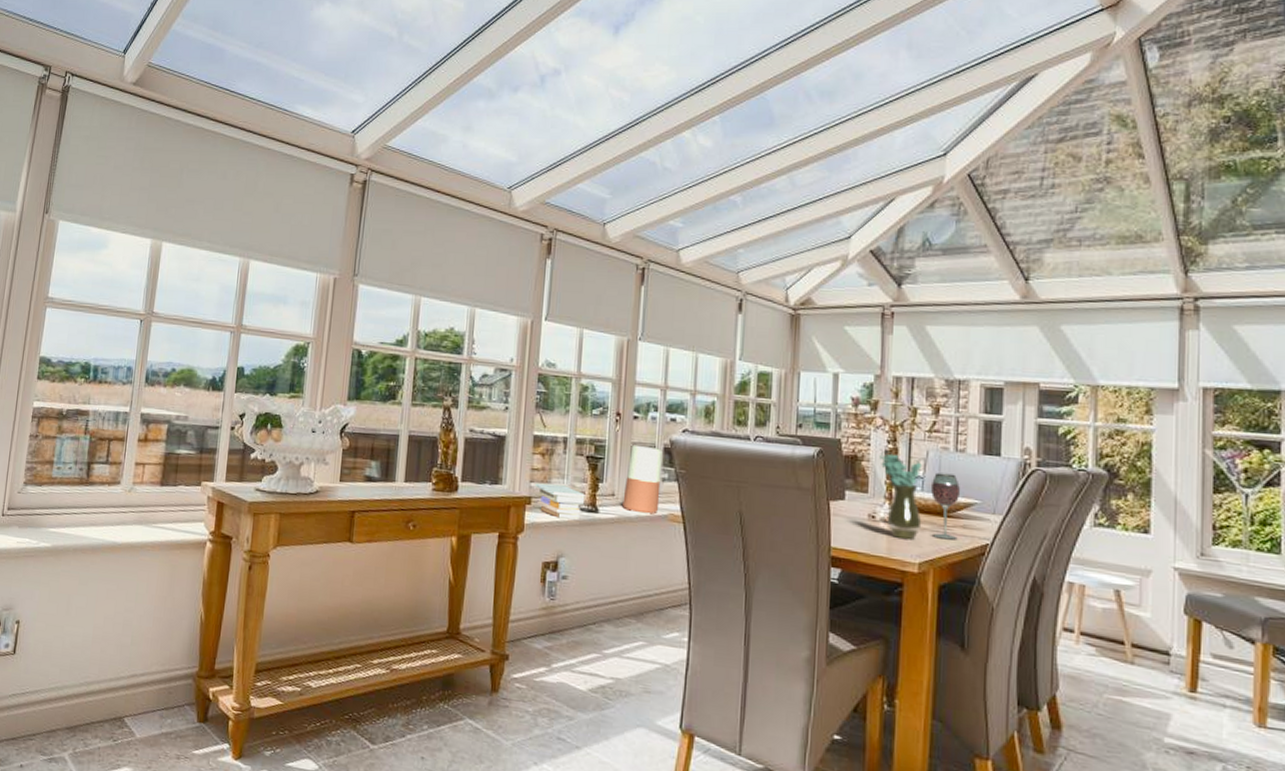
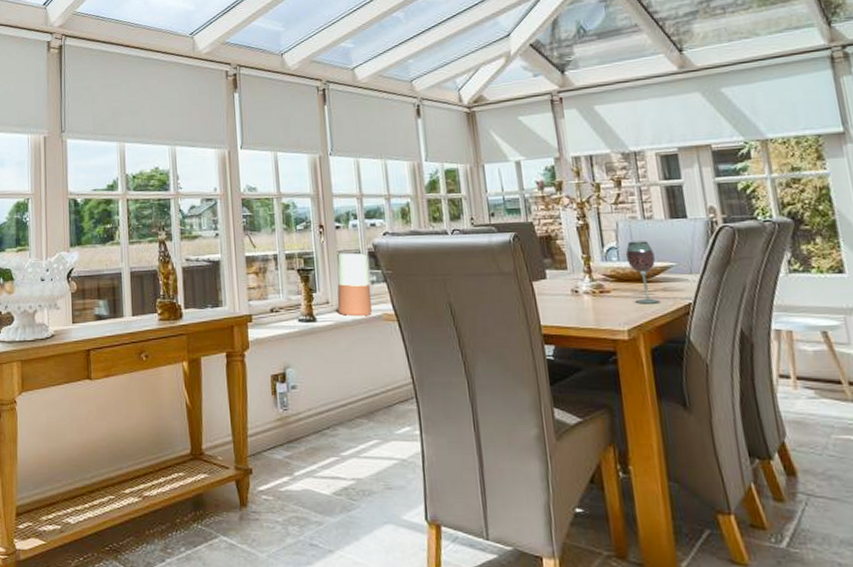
books: present [534,483,585,520] -> none [253,300,302,331]
vase: present [879,448,923,540] -> none [571,225,624,310]

